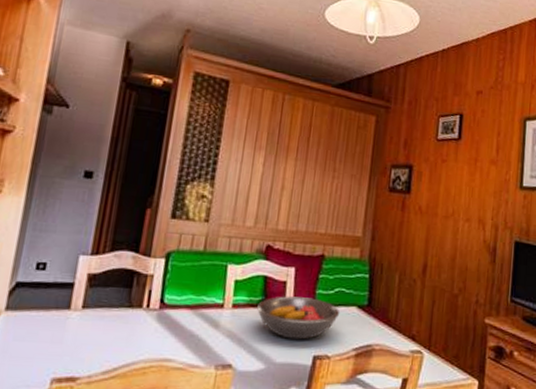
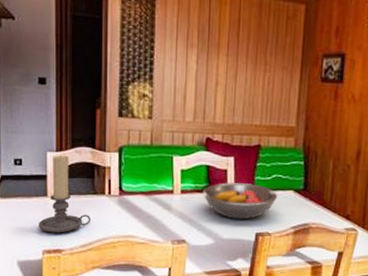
candle holder: none [51,259,120,356] -> present [38,155,91,233]

